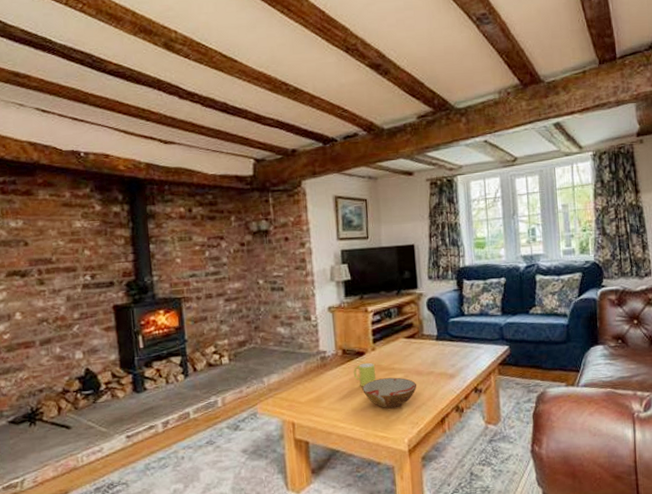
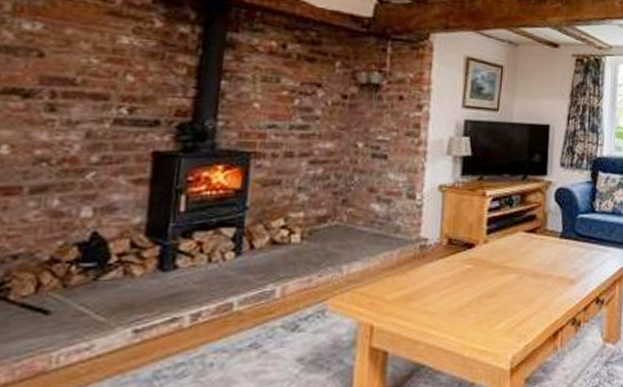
mug: present [353,362,376,387] -> none [457,257,485,287]
bowl: present [361,377,417,409] -> none [464,278,532,316]

